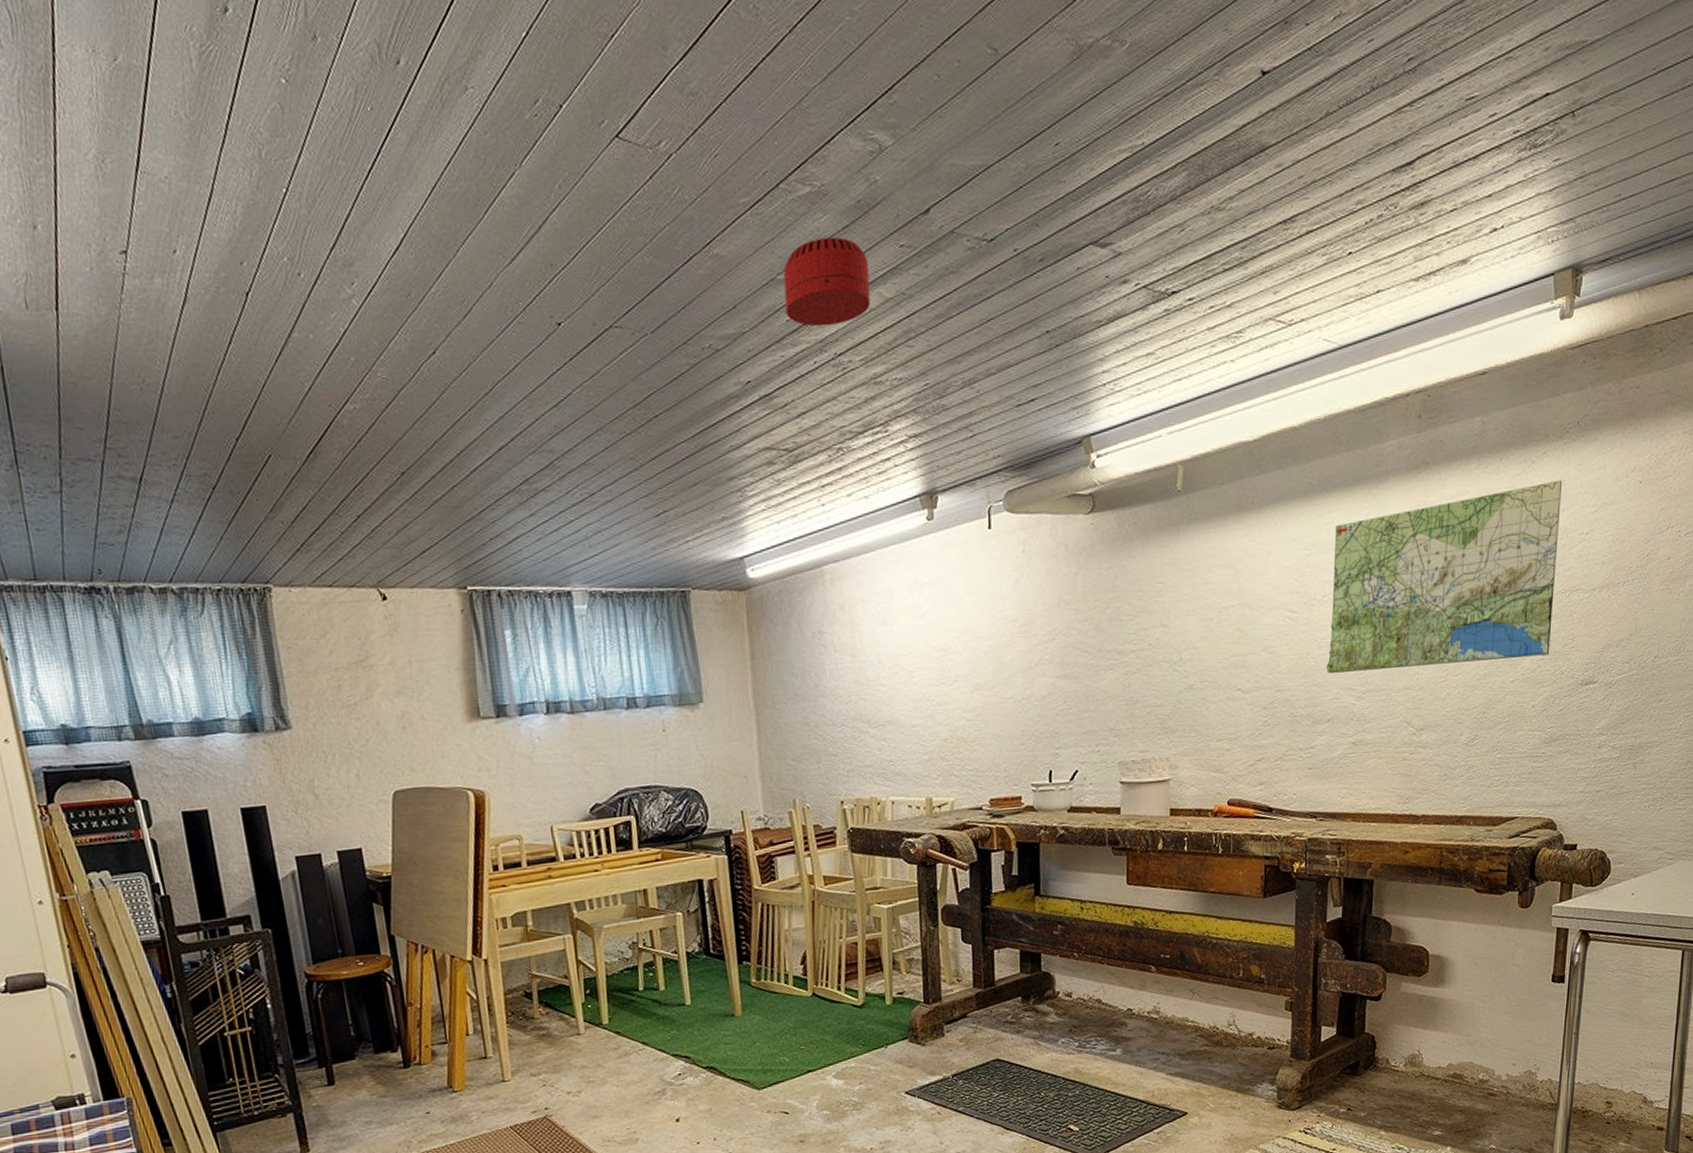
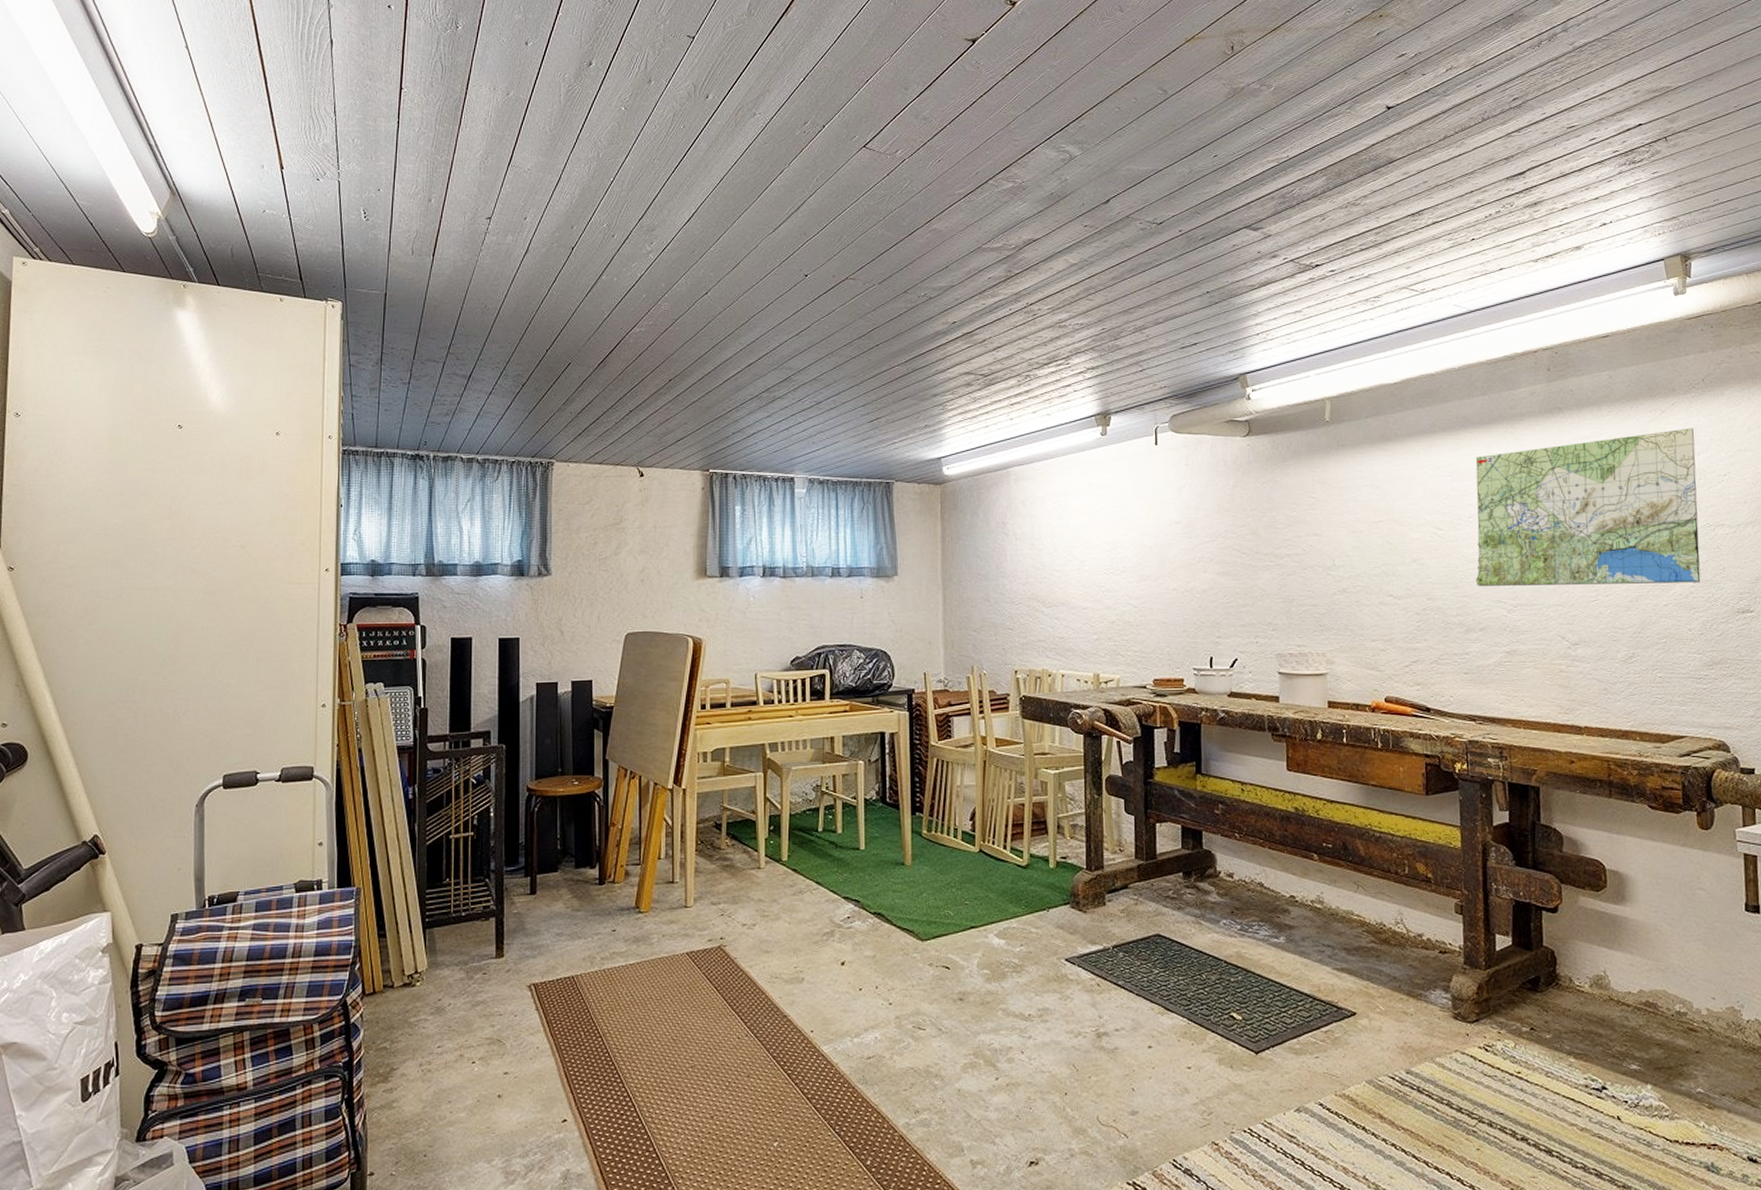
smoke detector: present [783,237,870,327] -> none [988,218,1059,283]

